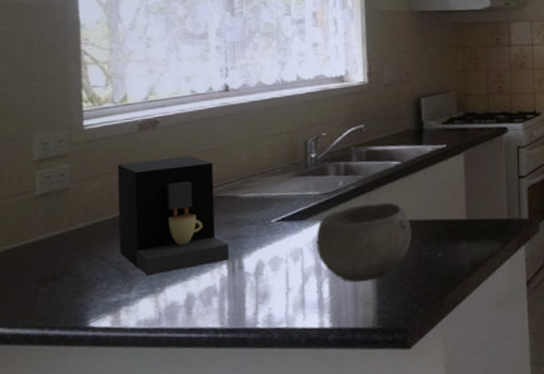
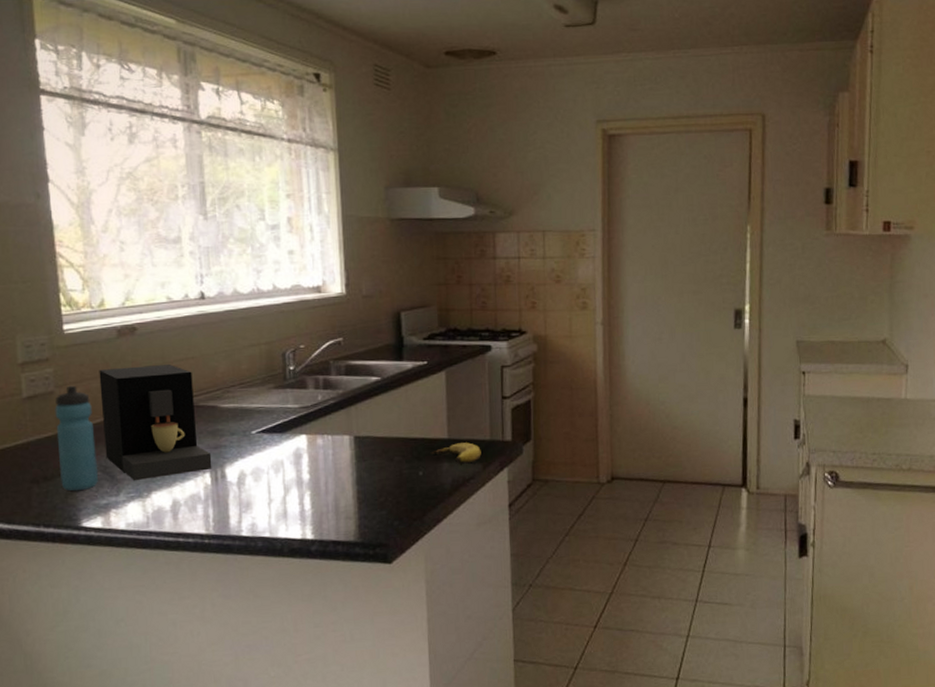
water bottle: none [69,180,109,290] -> present [55,385,98,491]
bowl: present [316,202,412,282] -> none [296,418,392,497]
banana: none [449,222,499,245] -> present [430,442,481,465]

